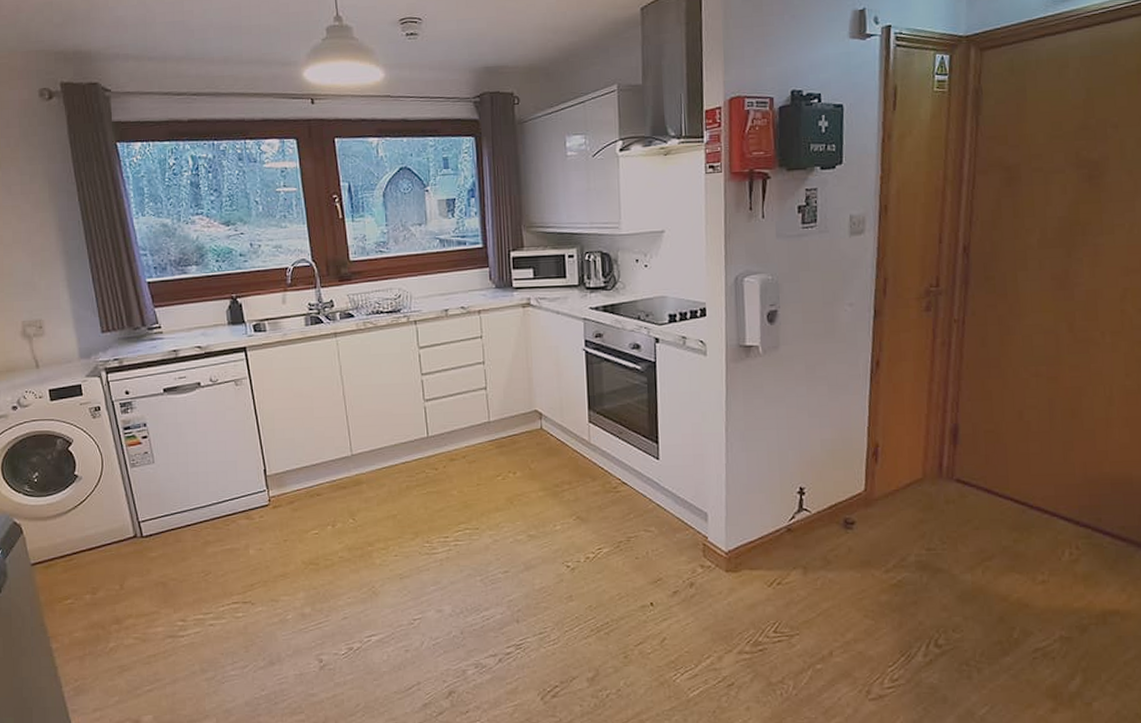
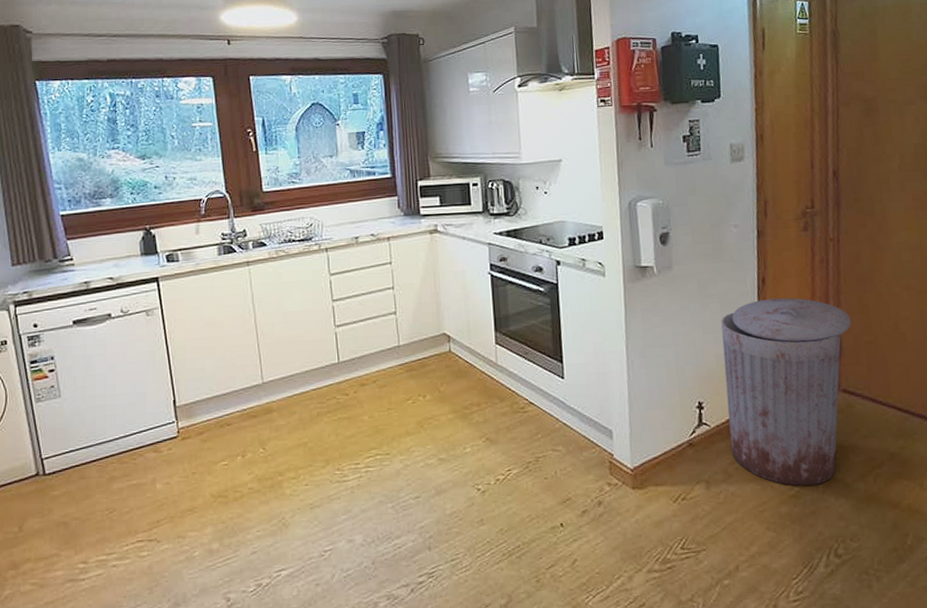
trash can: none [828,382,971,575] -> present [721,297,851,486]

